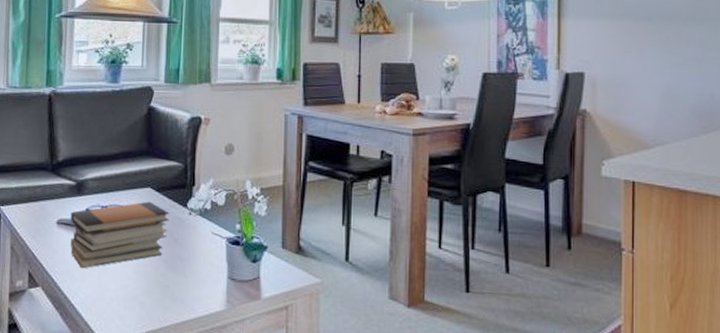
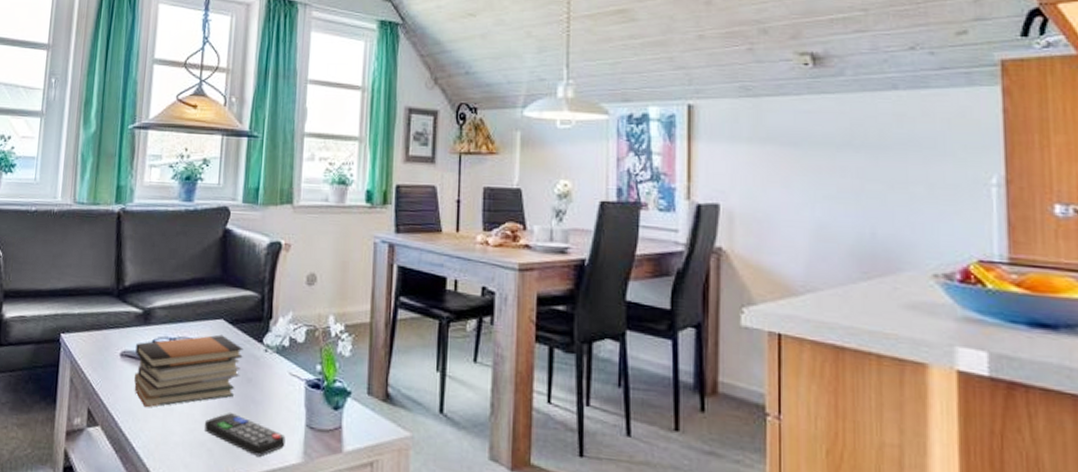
remote control: none [137,270,210,306] -> present [205,413,286,456]

